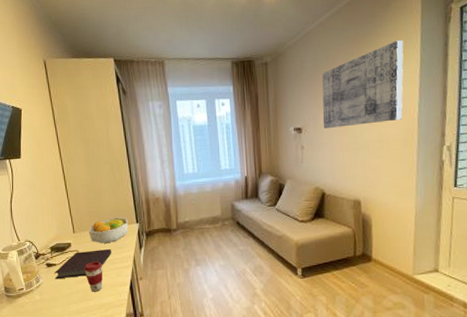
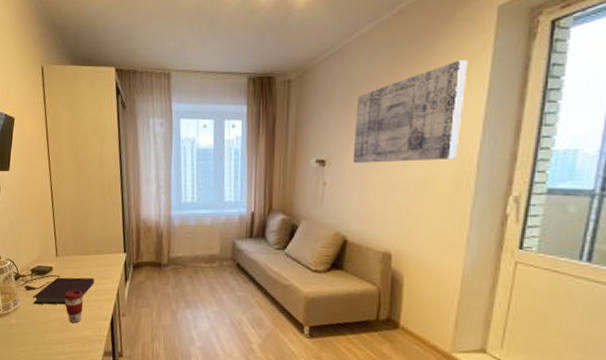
fruit bowl: present [88,217,128,244] -> none [72,244,115,272]

